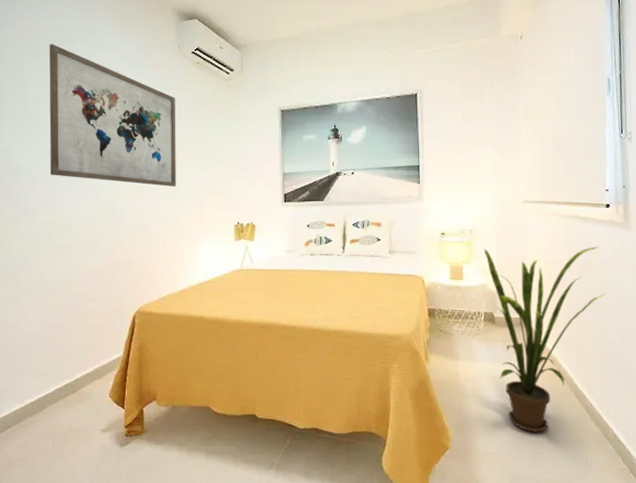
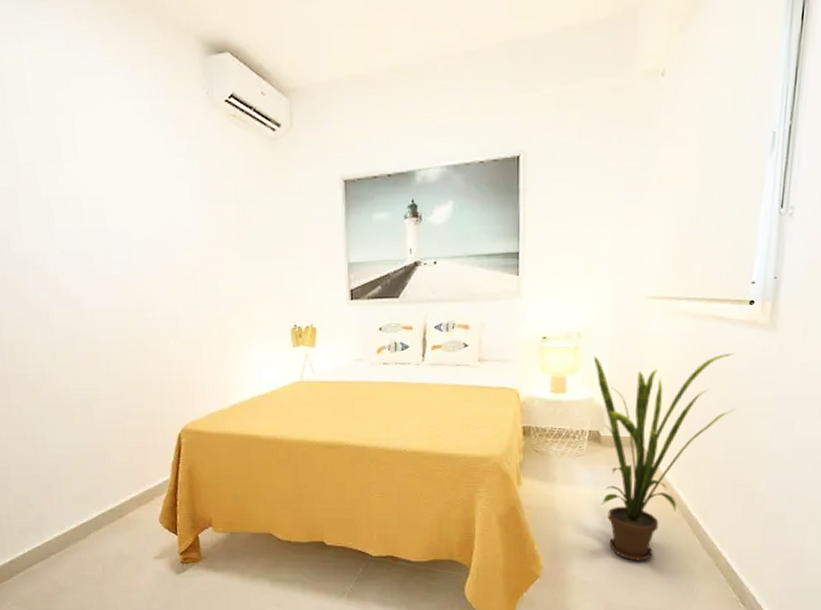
wall art: present [49,44,176,187] -> none [38,90,217,281]

